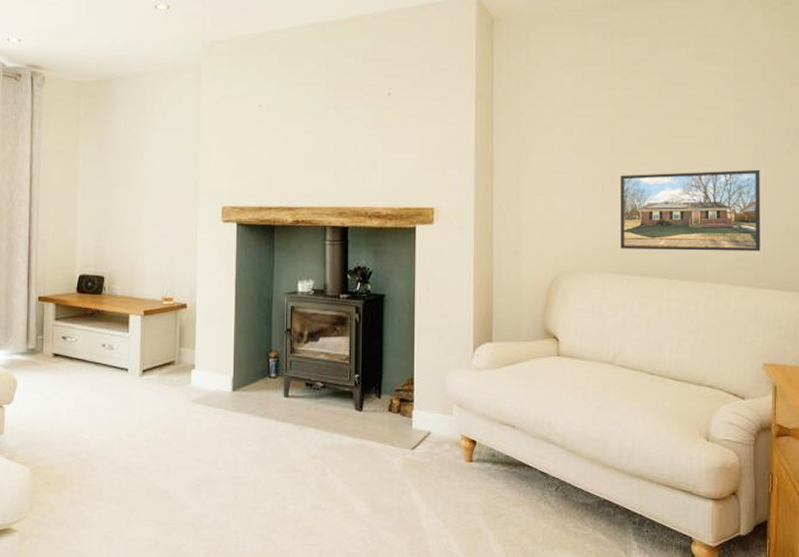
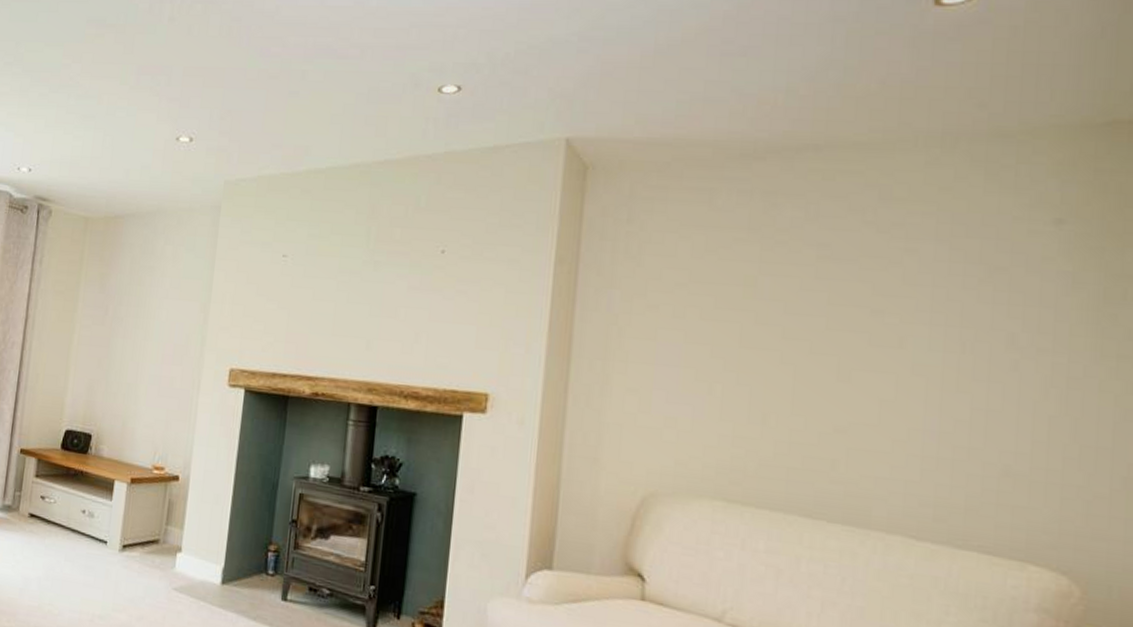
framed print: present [621,169,761,251] -> none [743,374,967,497]

